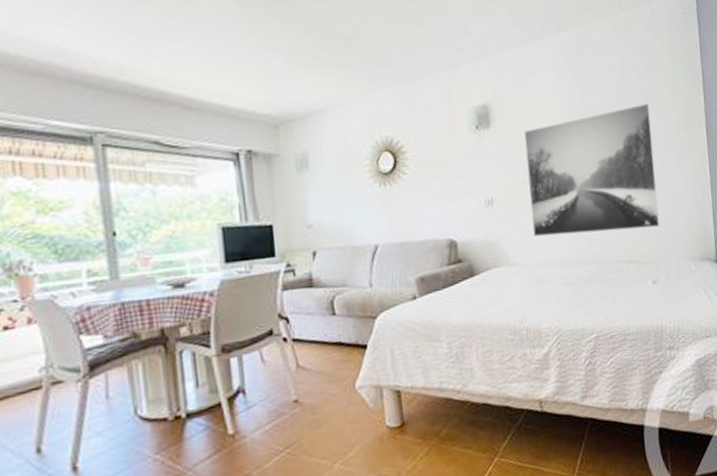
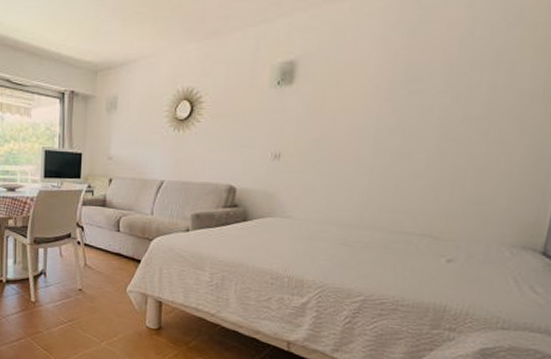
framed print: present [524,103,660,238] -> none [316,66,500,206]

